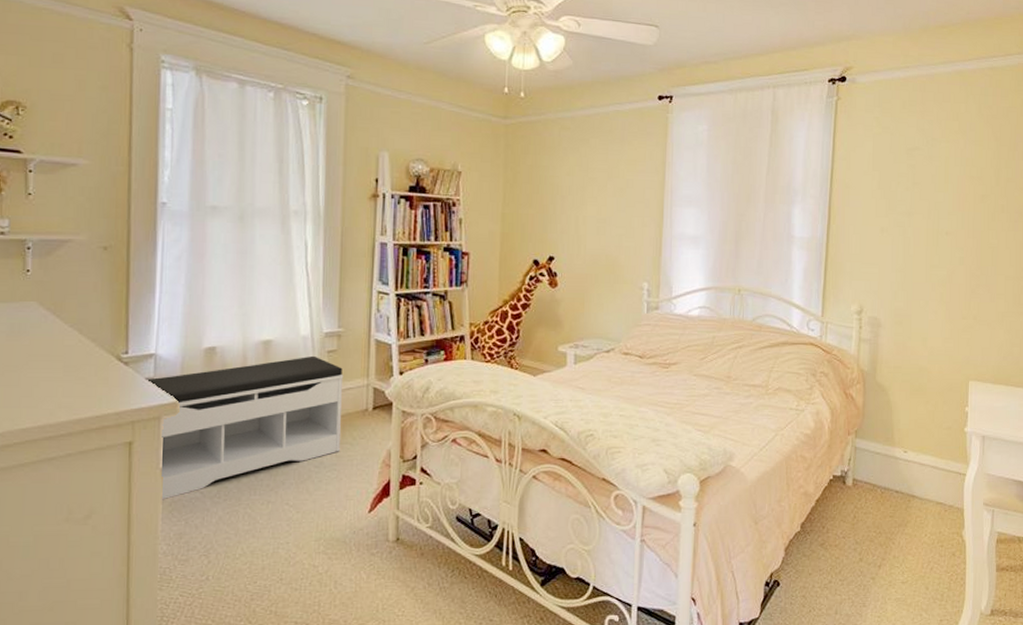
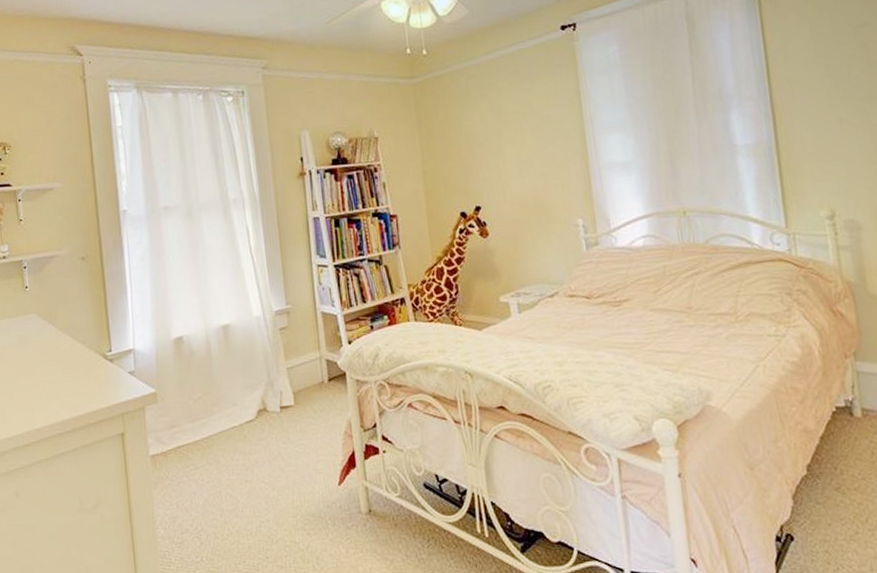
bench: present [146,355,344,500] -> none [128,334,304,486]

